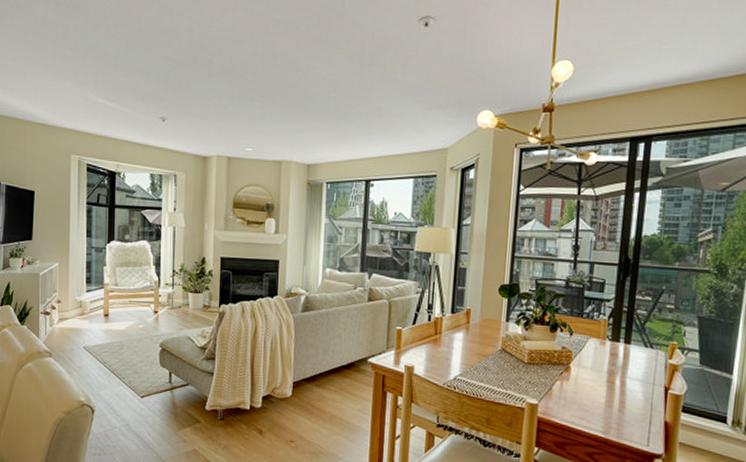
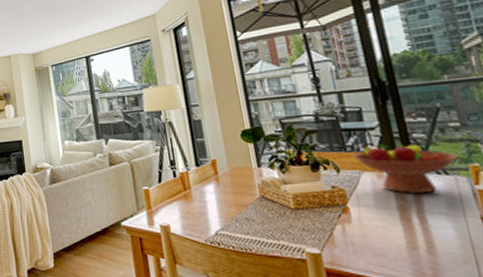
fruit bowl: none [586,311,664,362] -> present [353,142,458,193]

